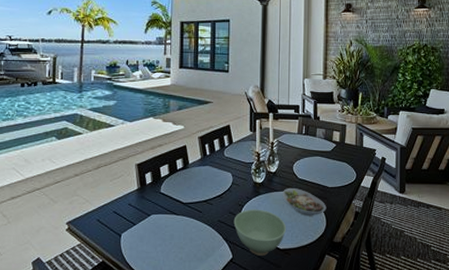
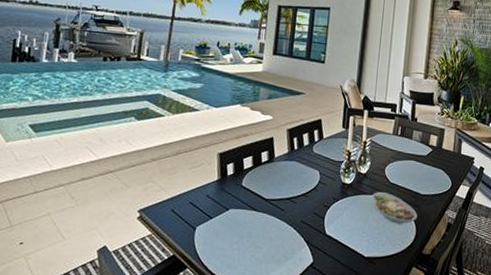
bowl: present [233,209,287,256] -> none [317,211,374,263]

